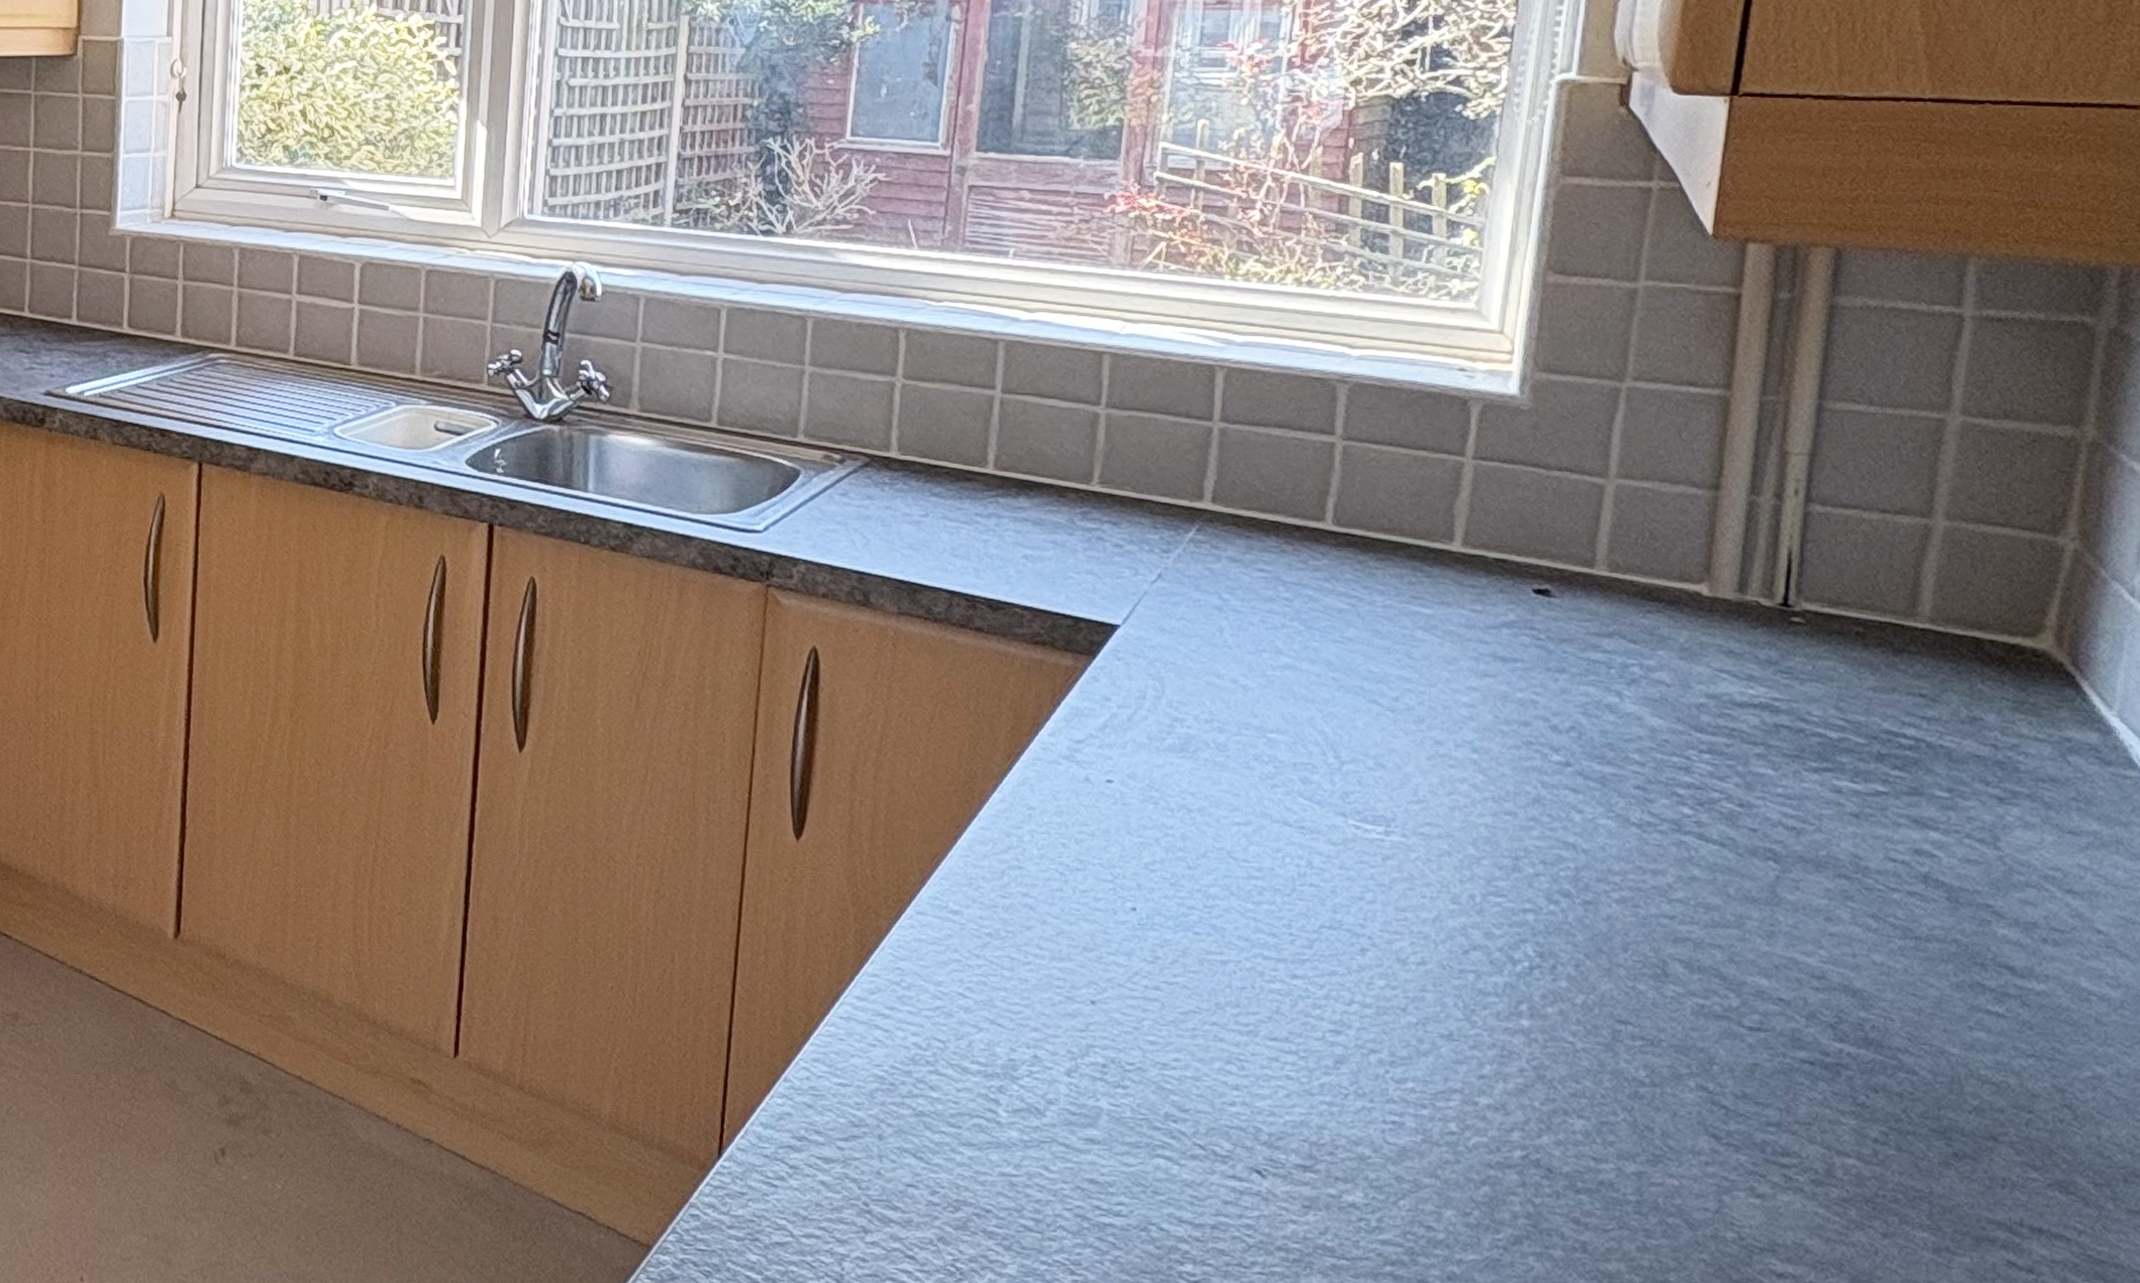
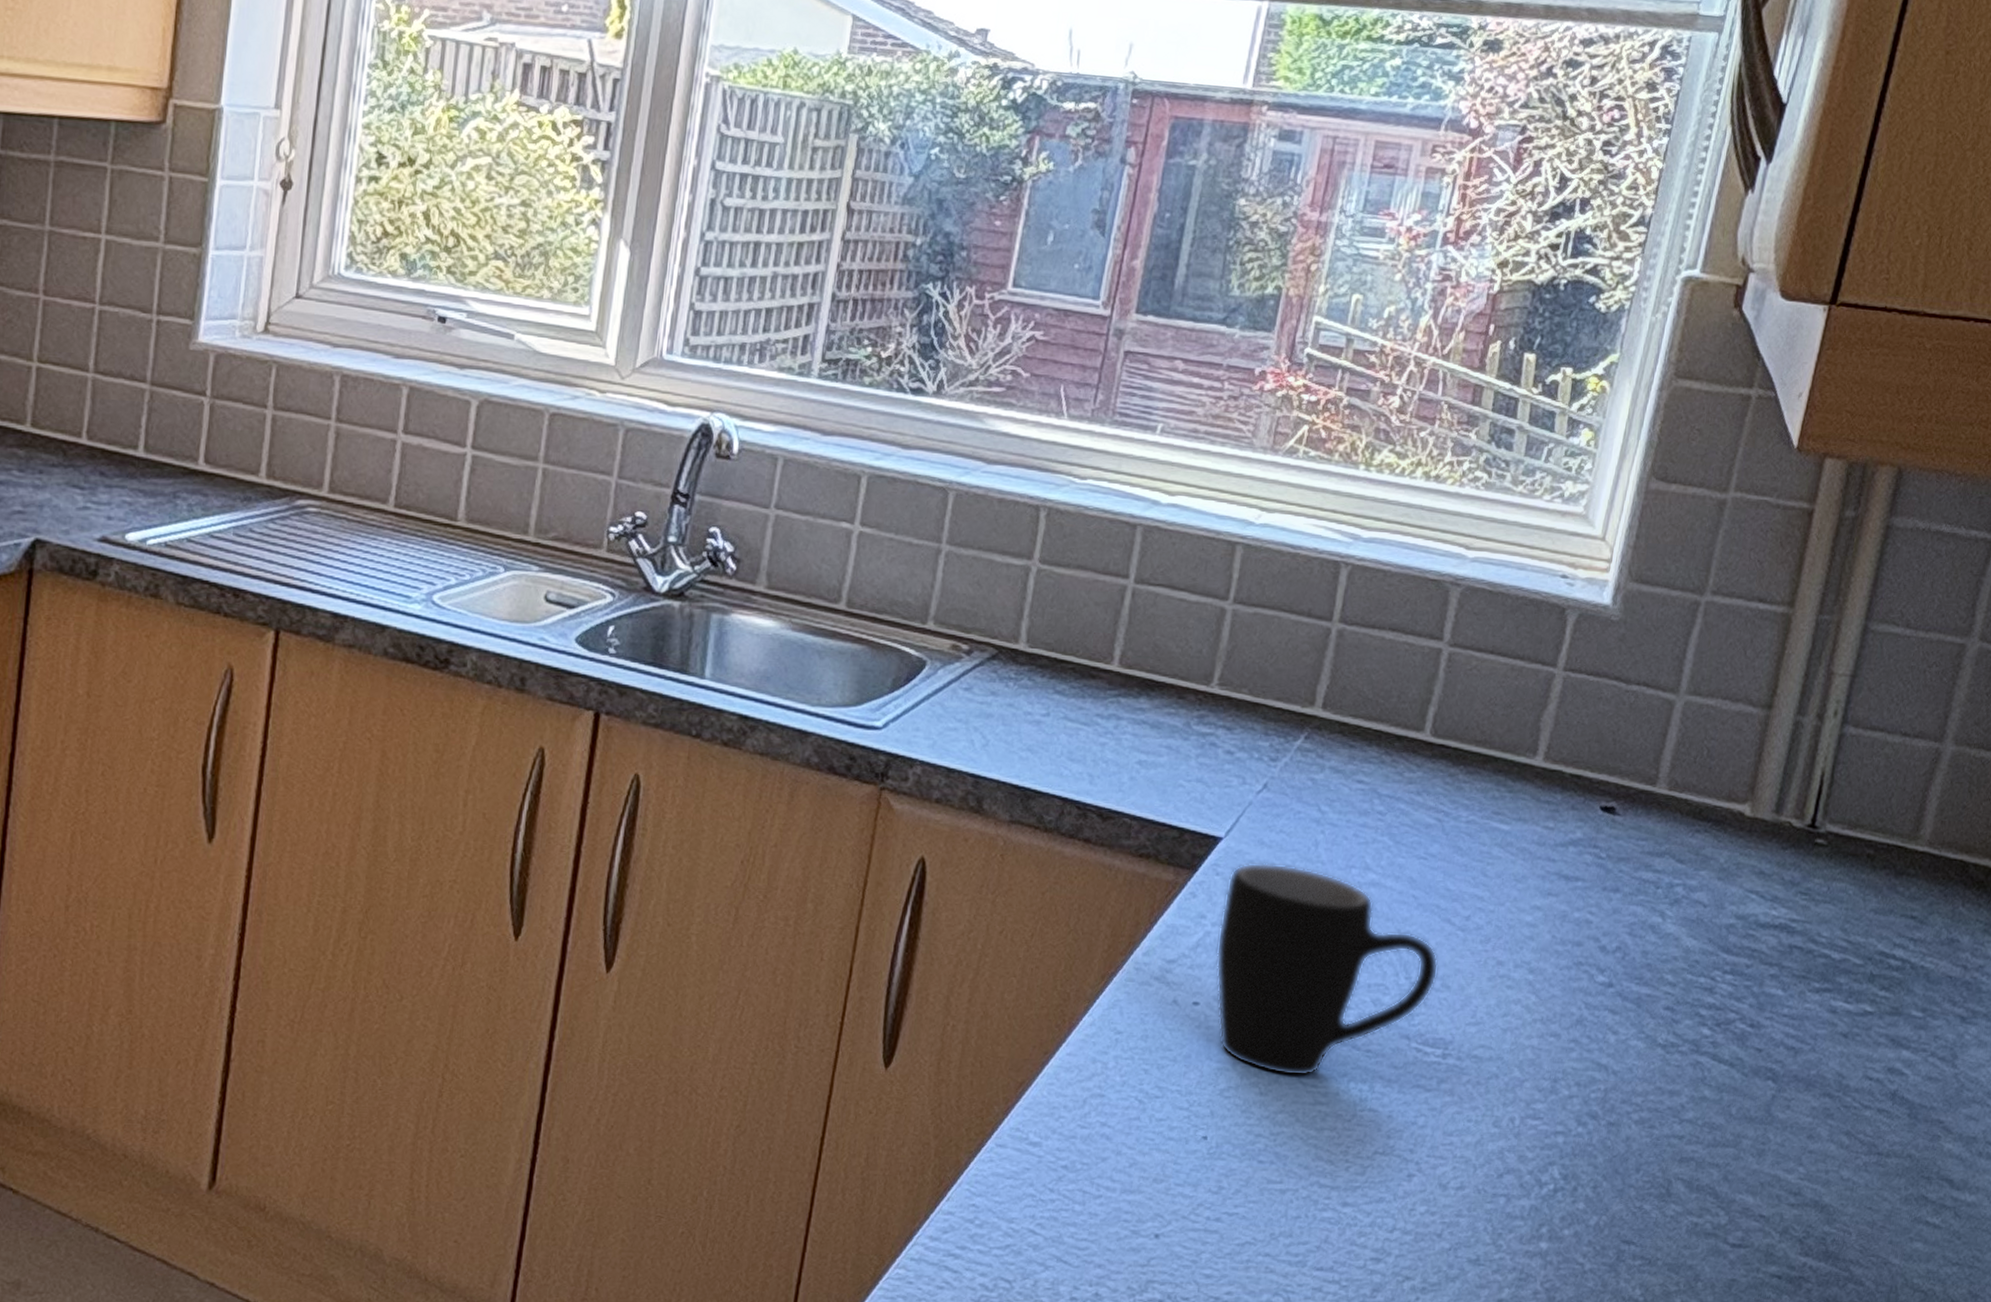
mug: none [1126,648,1370,852] -> present [1216,863,1439,1077]

